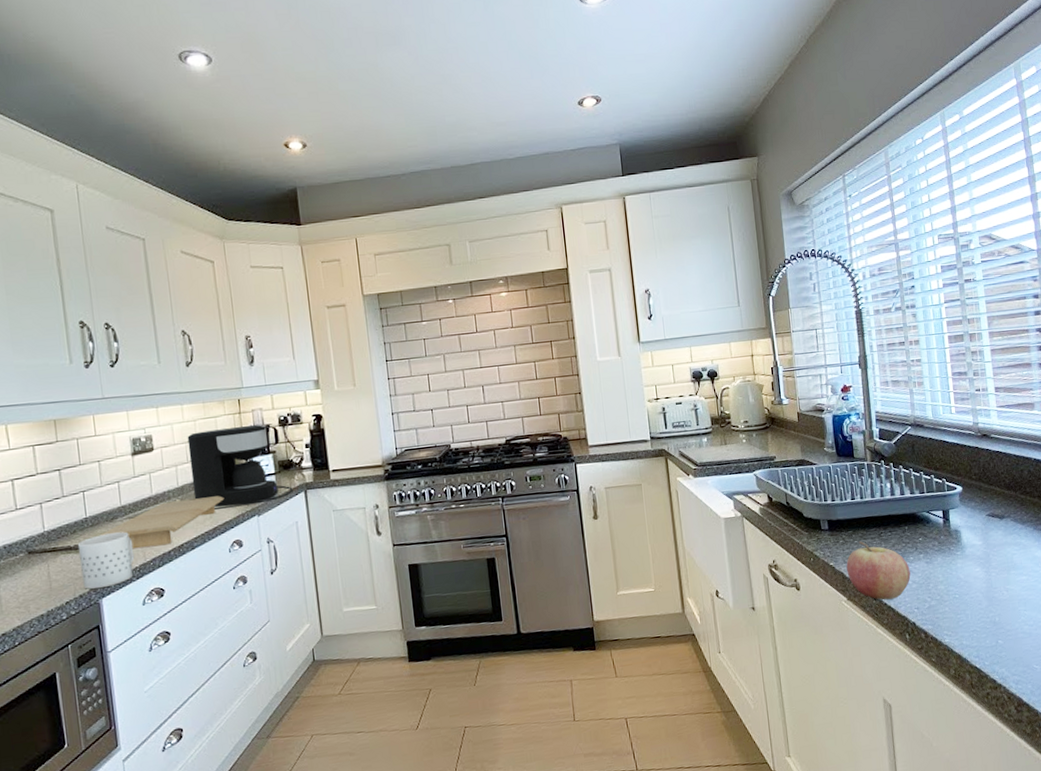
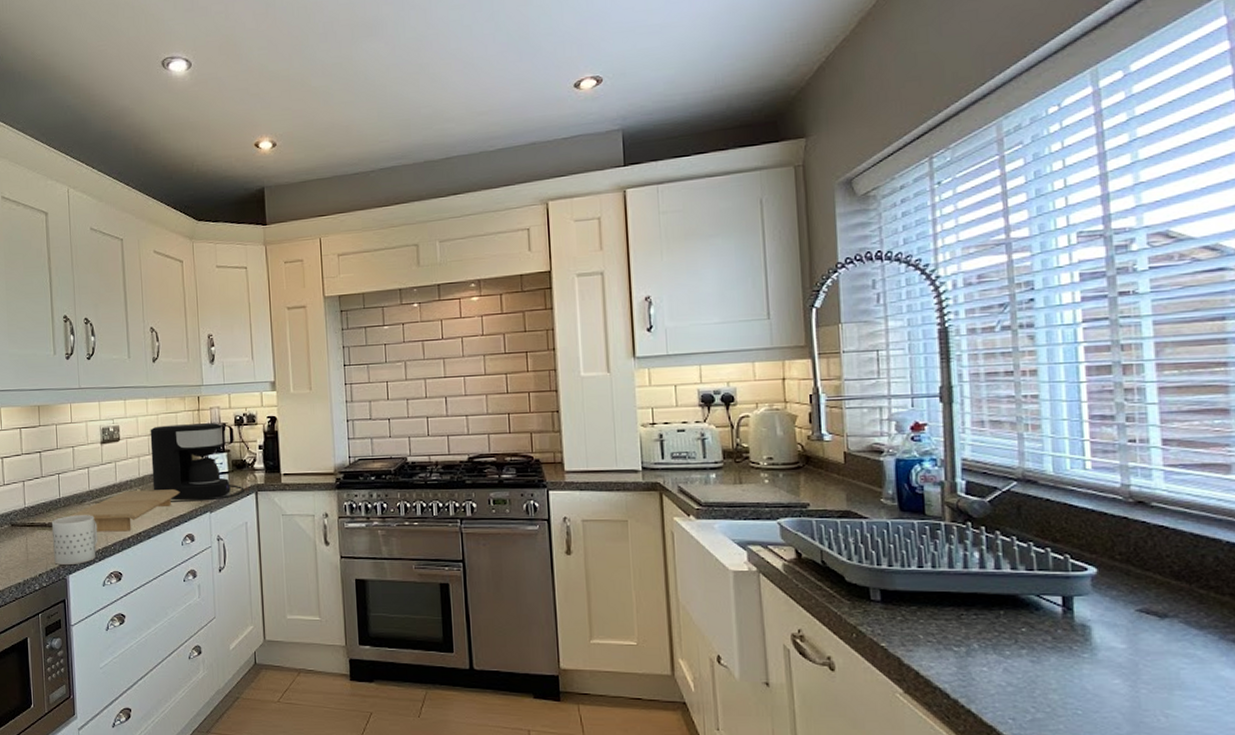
fruit: present [846,541,911,600] -> none [905,622,1005,701]

